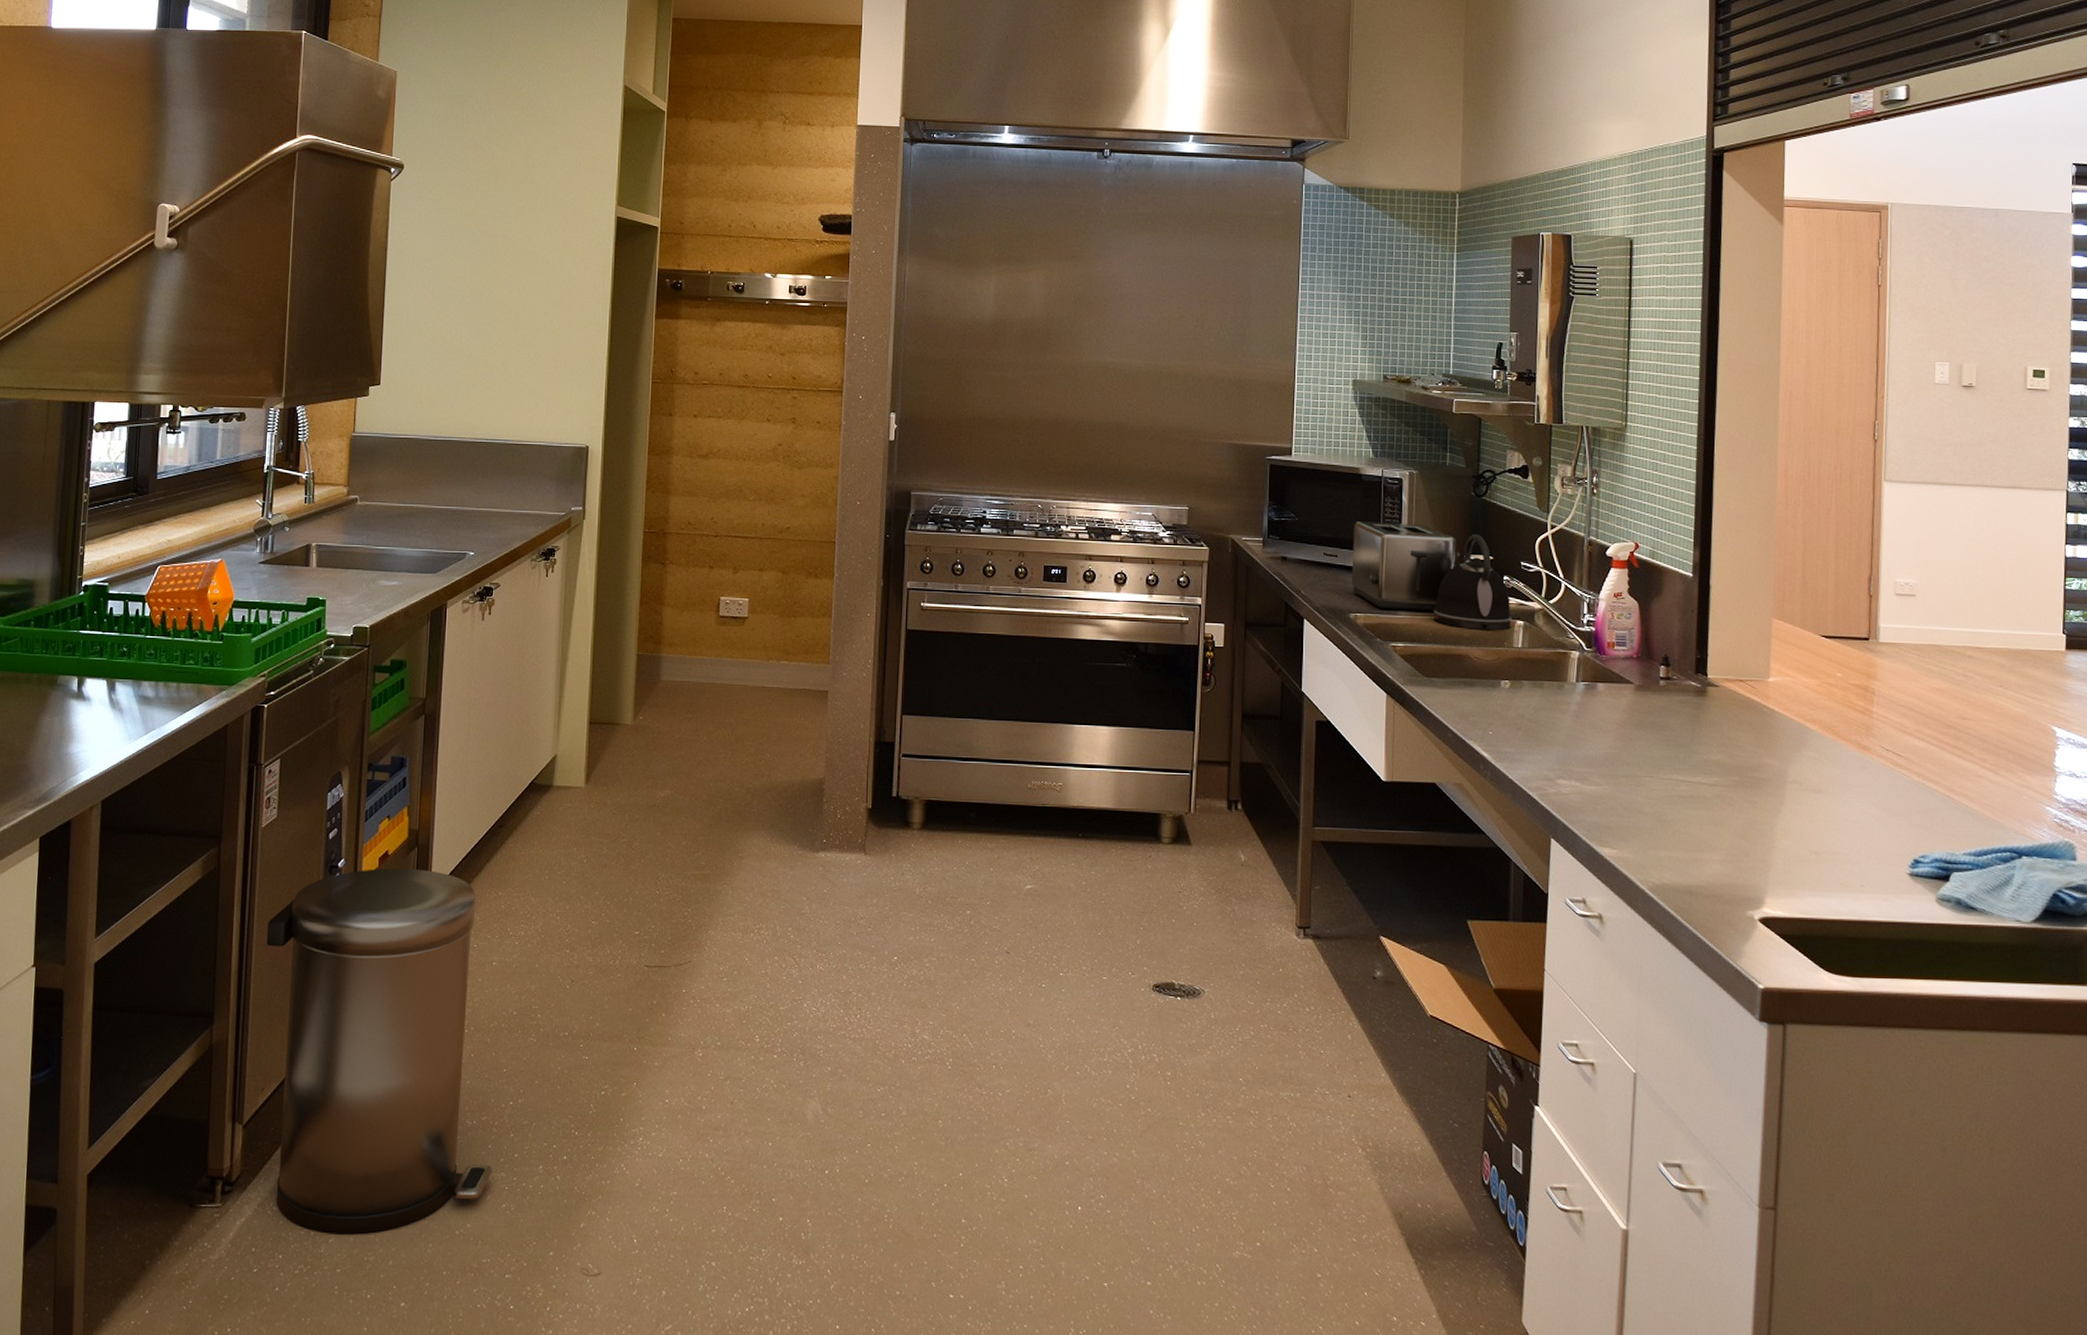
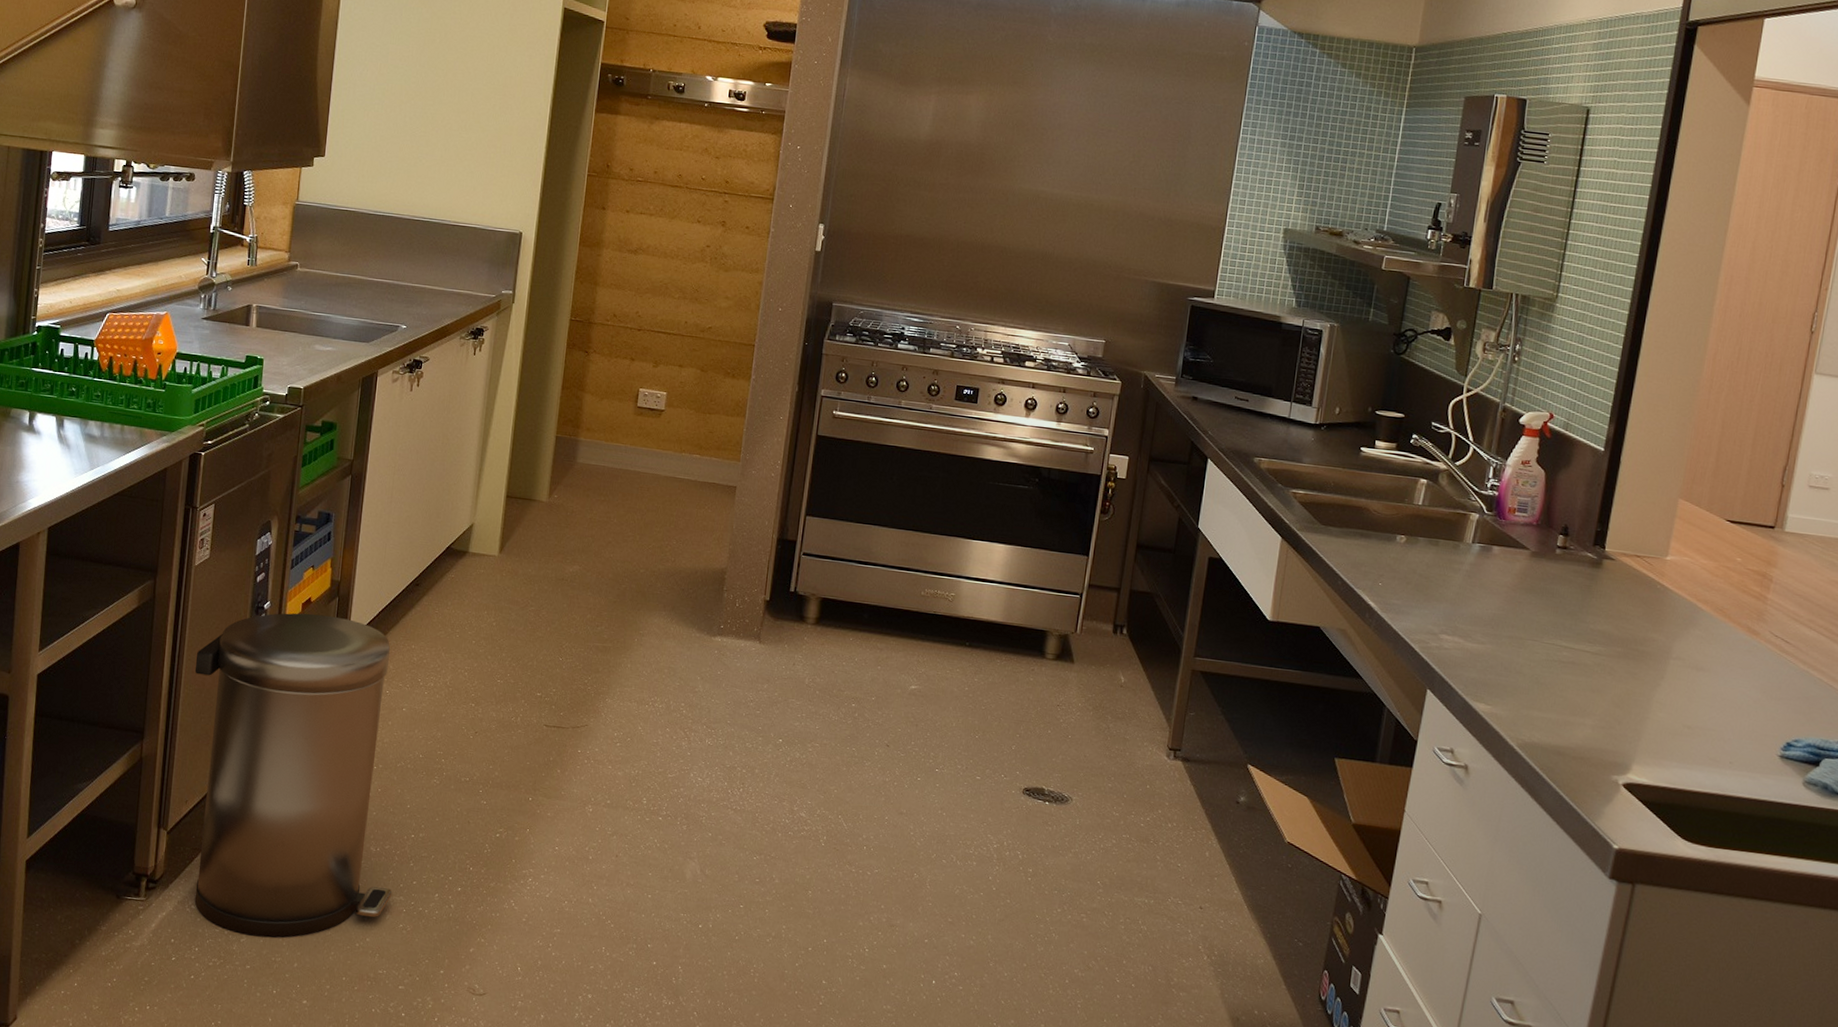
toaster: present [1352,521,1456,612] -> none [1259,368,1369,463]
kettle: present [1433,534,1512,630] -> none [1338,391,1417,487]

